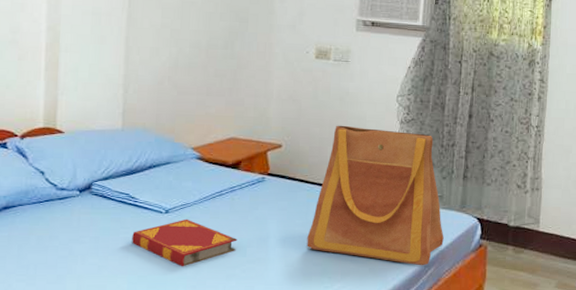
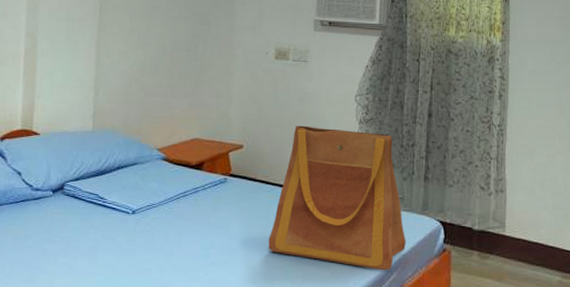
hardback book: present [132,219,238,267] -> none [100,219,201,269]

